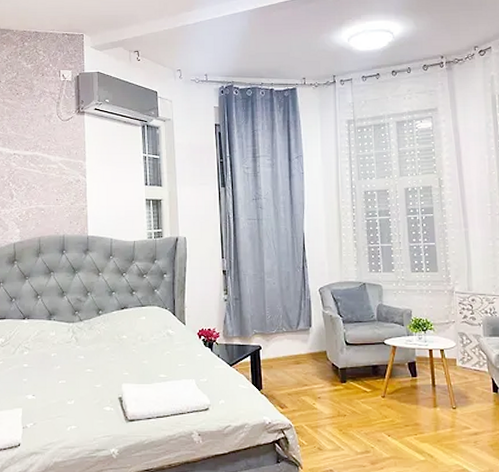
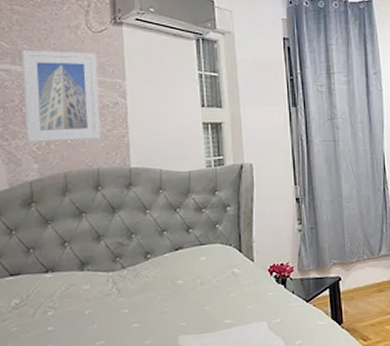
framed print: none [10,135,66,211] -> present [21,50,100,143]

